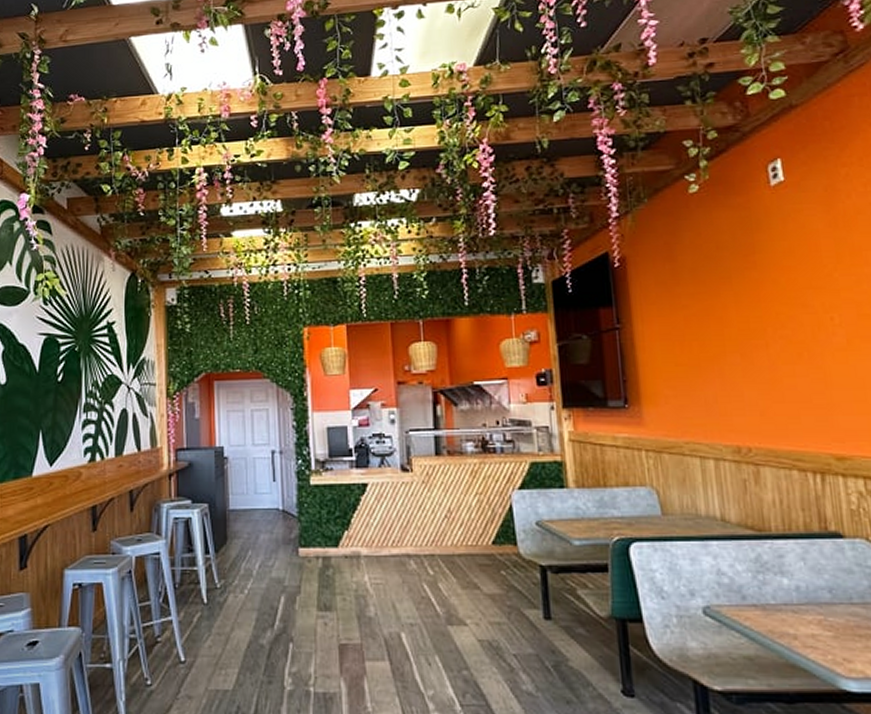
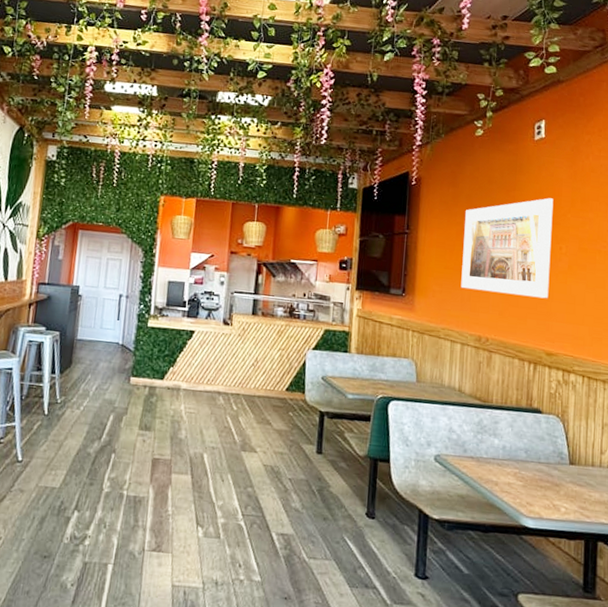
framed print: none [692,256,826,388] -> present [461,198,554,299]

